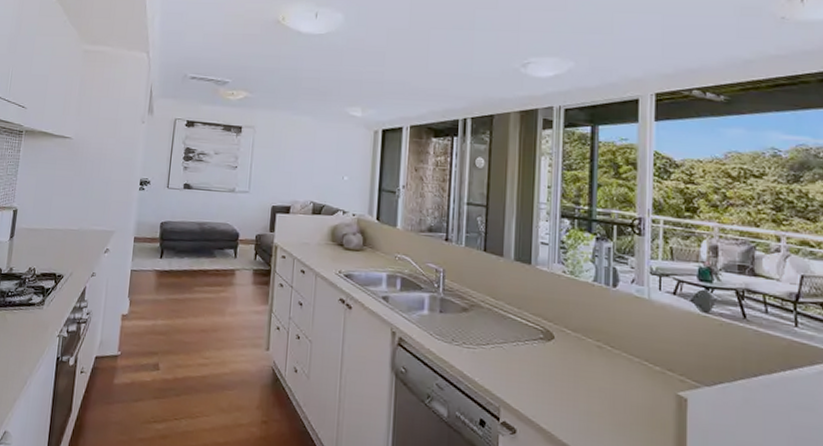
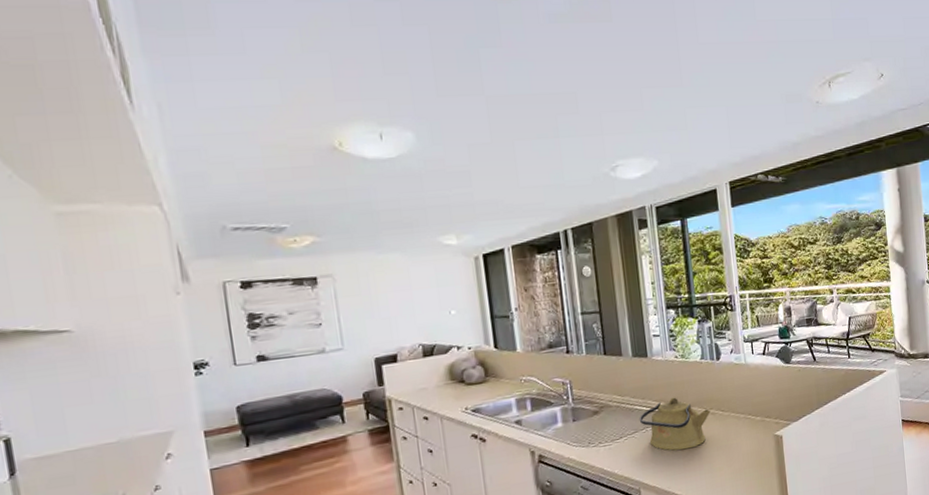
kettle: none [511,315,596,380] -> present [639,397,710,451]

